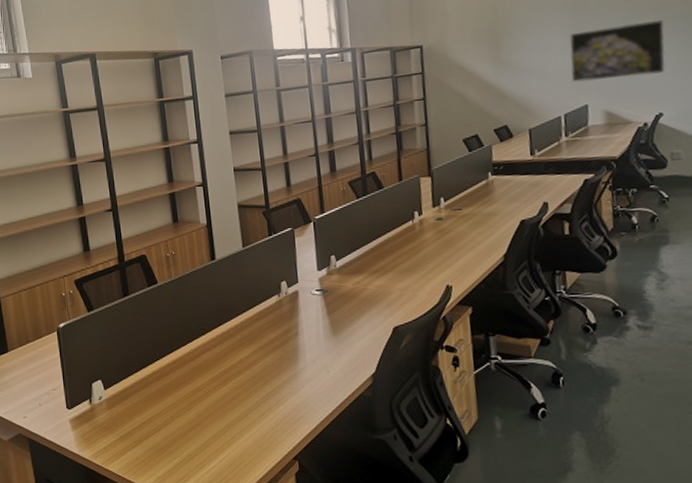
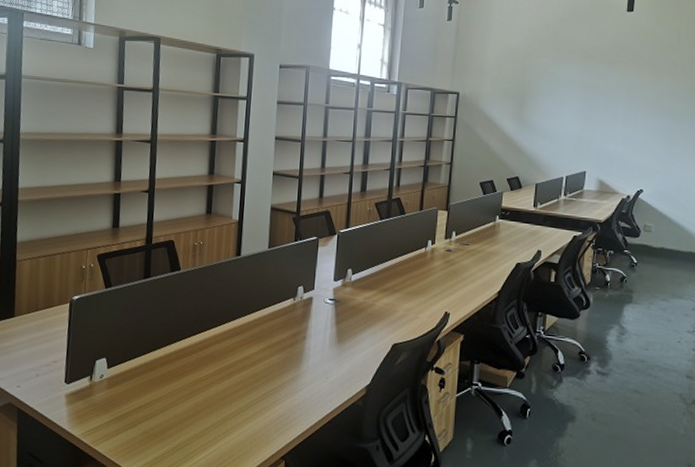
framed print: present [569,20,666,82] -> none [576,107,654,156]

